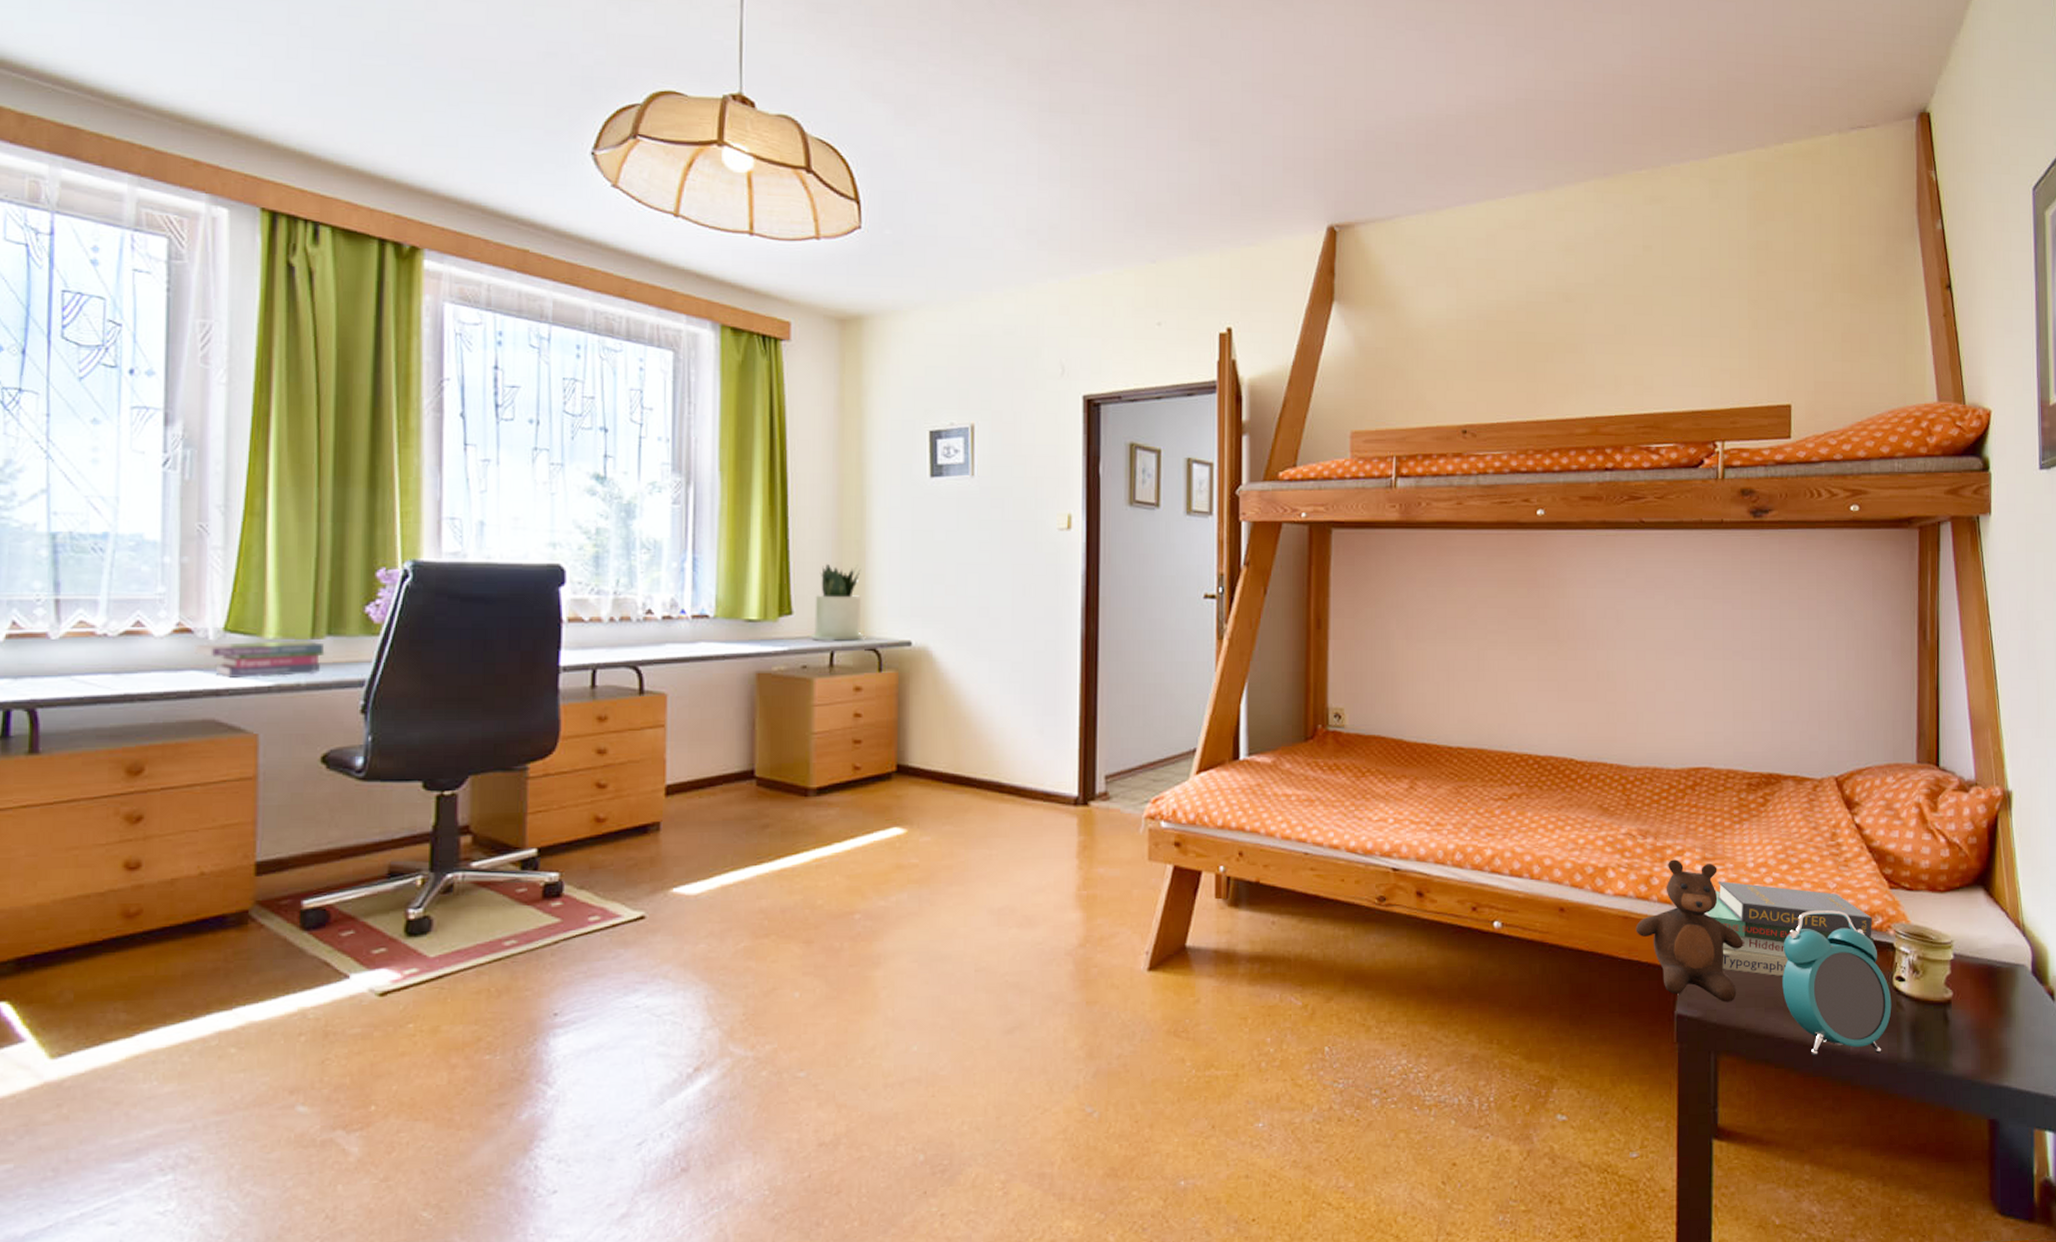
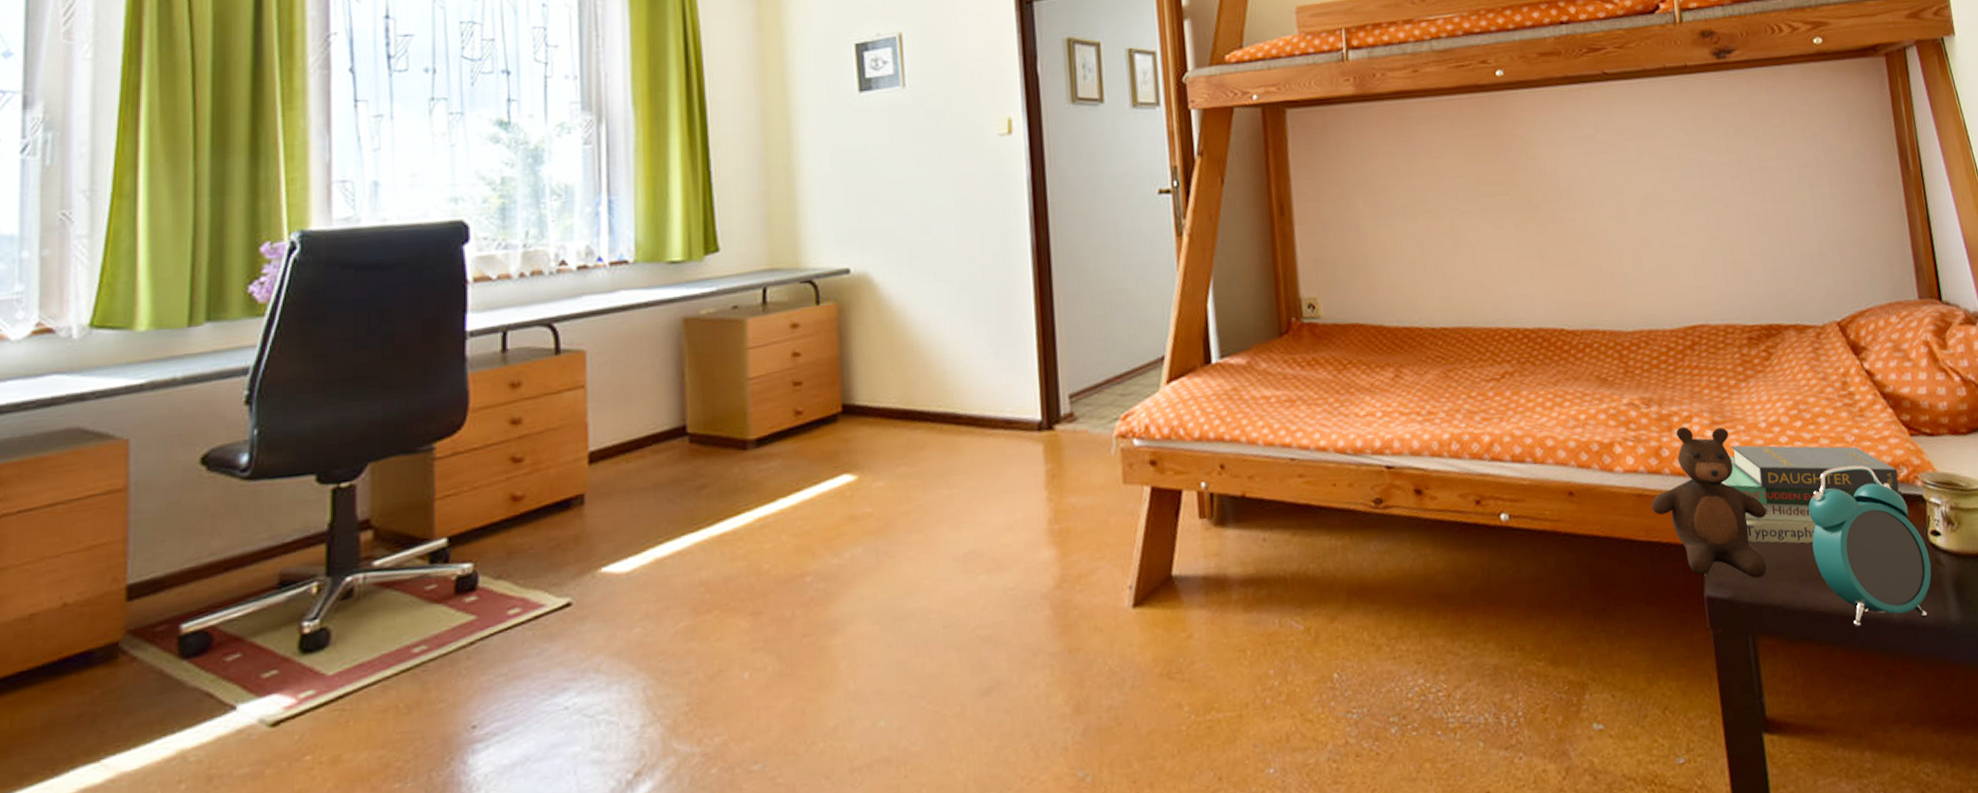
books: present [194,639,325,678] -> none [56,328,204,379]
planter: present [810,563,865,641] -> none [739,192,799,278]

